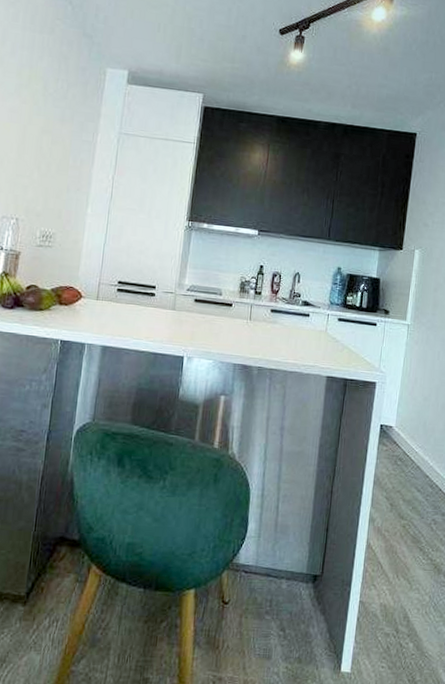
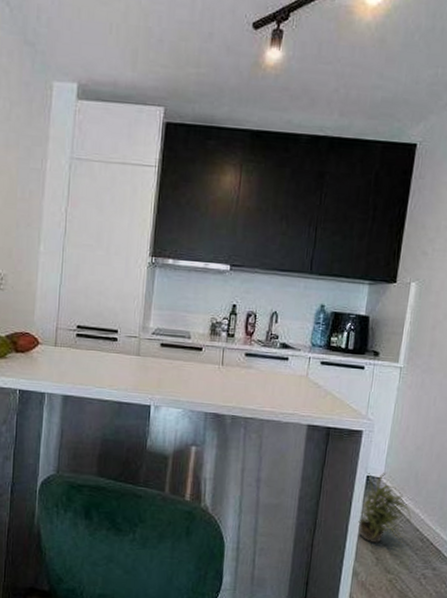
potted plant: none [373,421,421,491] -> present [358,472,412,545]

